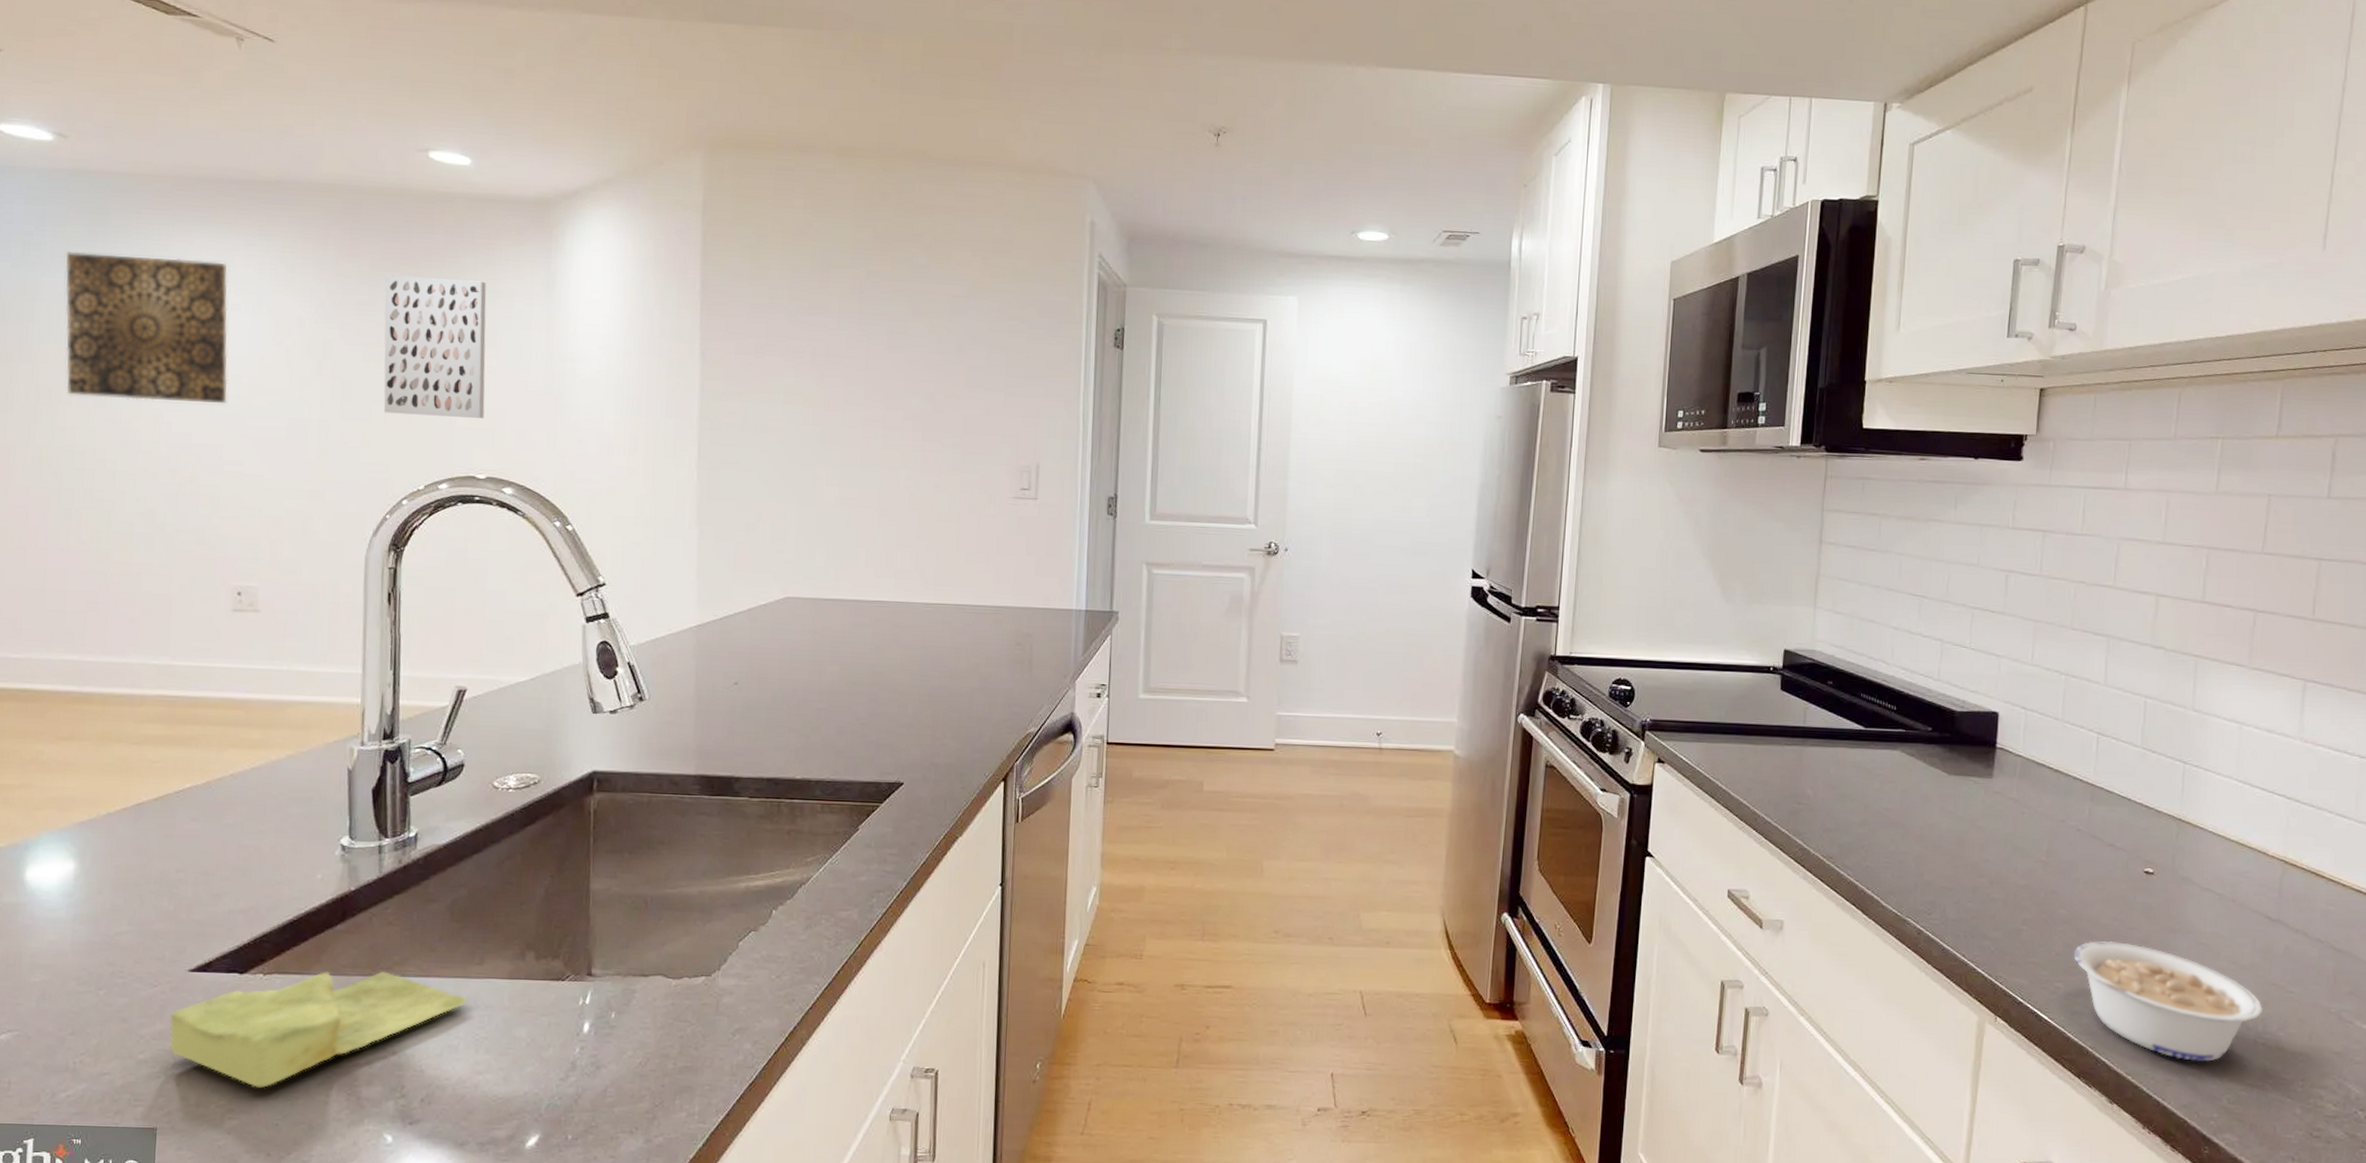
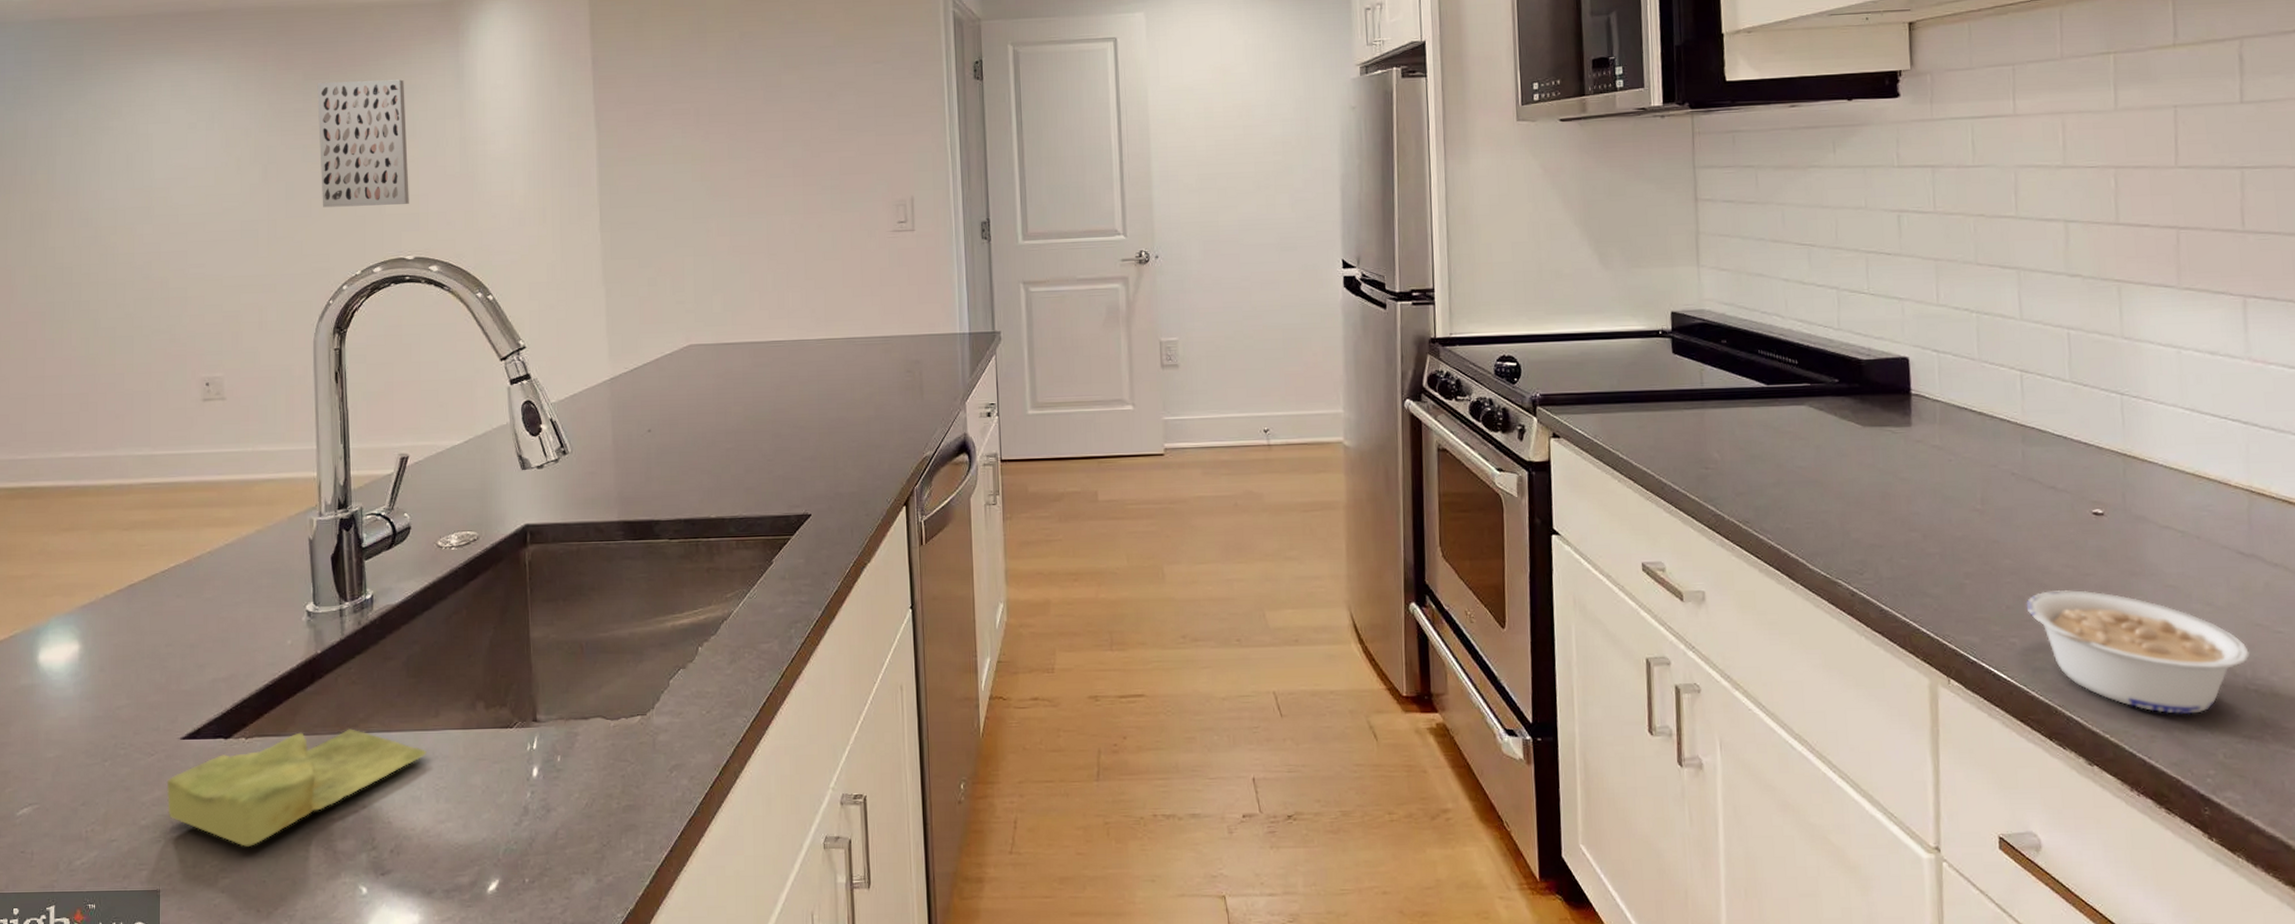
wall art: present [65,252,228,403] -> none [49,87,189,218]

